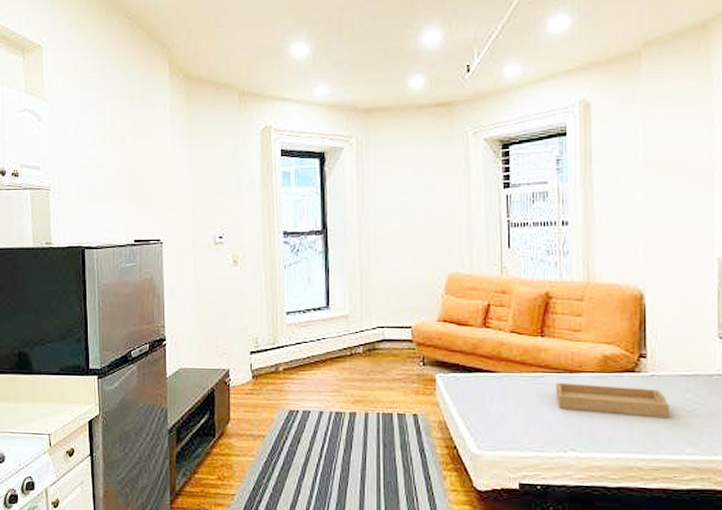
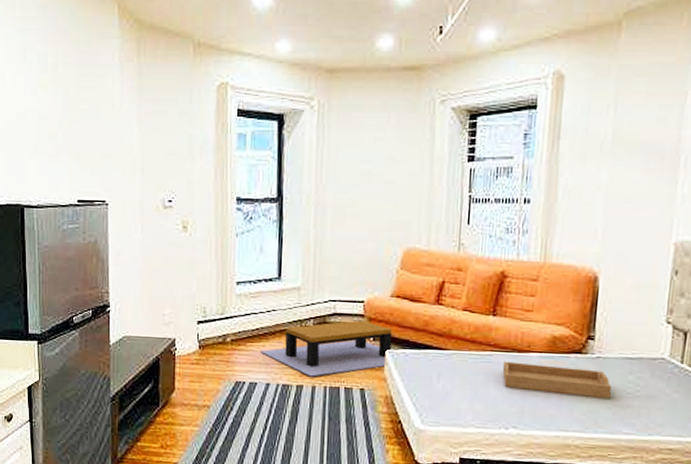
coffee table: none [313,345,443,404] -> present [261,320,393,377]

